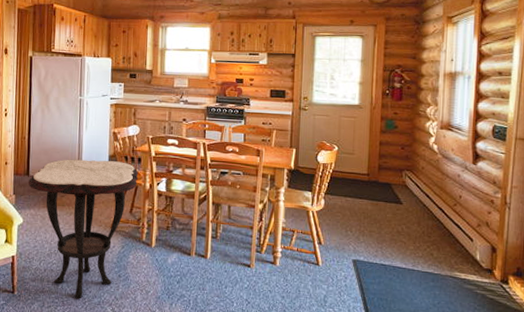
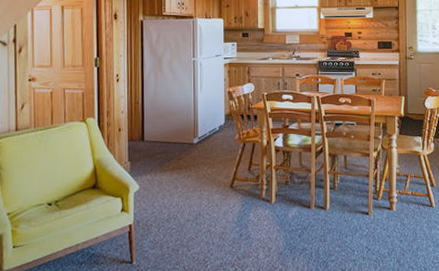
side table: present [28,159,139,298] -> none [143,120,255,262]

